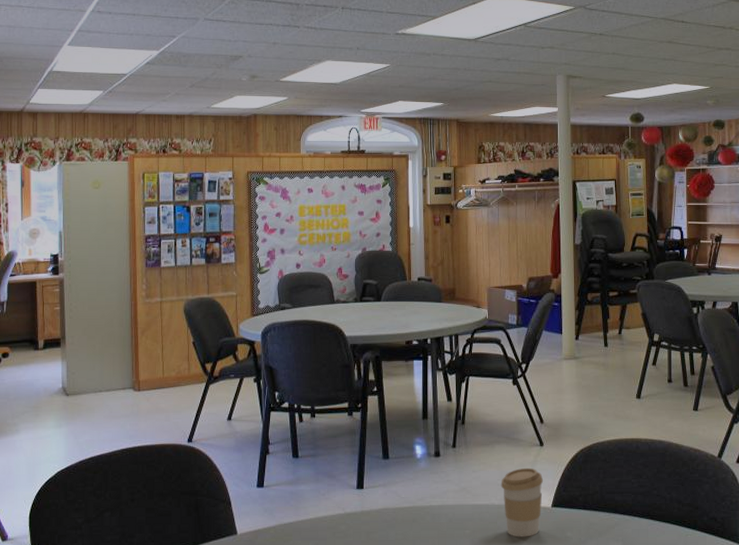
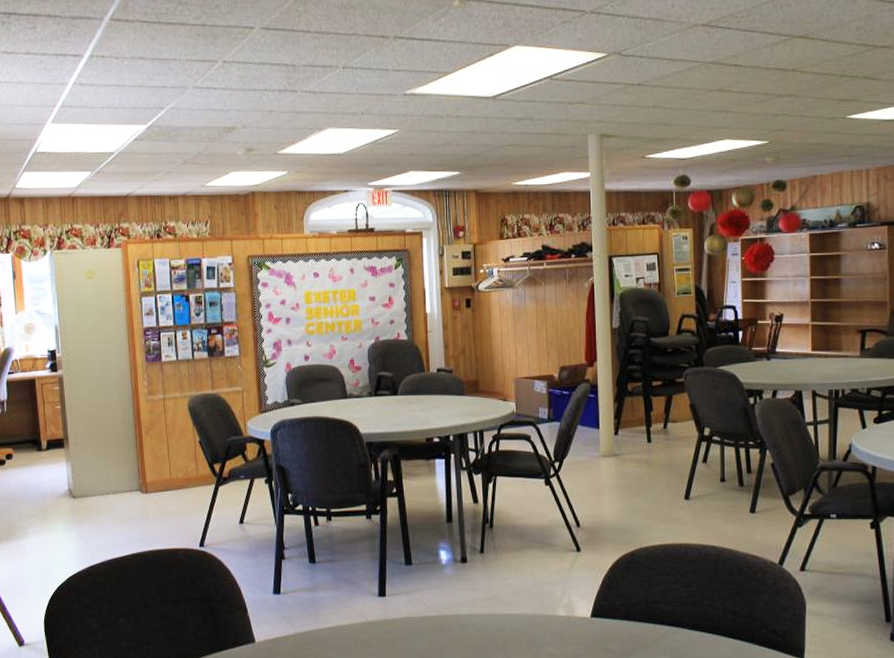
coffee cup: present [501,467,544,537] -> none [534,574,582,649]

